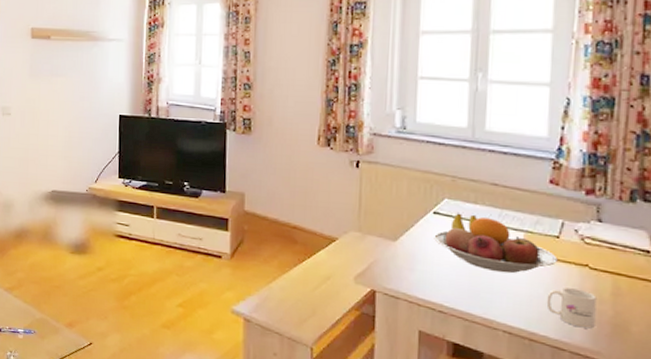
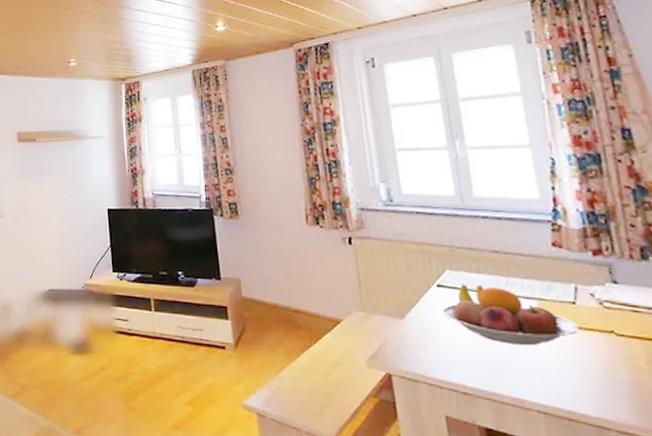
mug: present [546,287,597,329] -> none [576,358,638,403]

